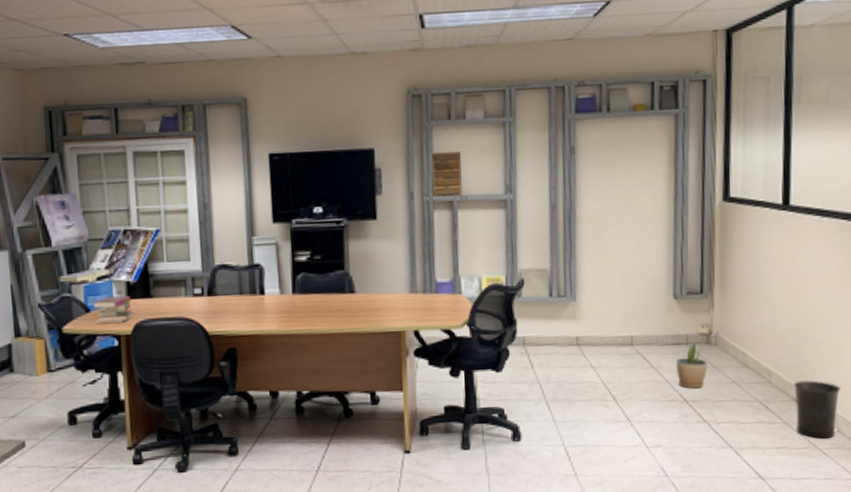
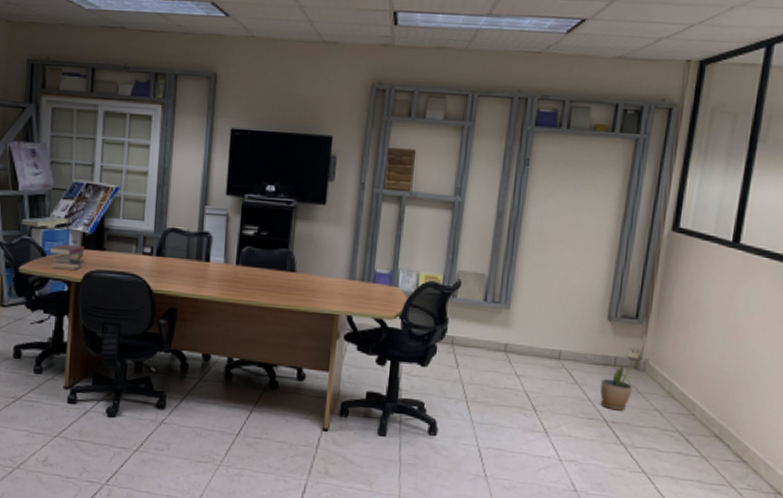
waste bin: present [794,379,841,439] -> none [714,417,766,479]

